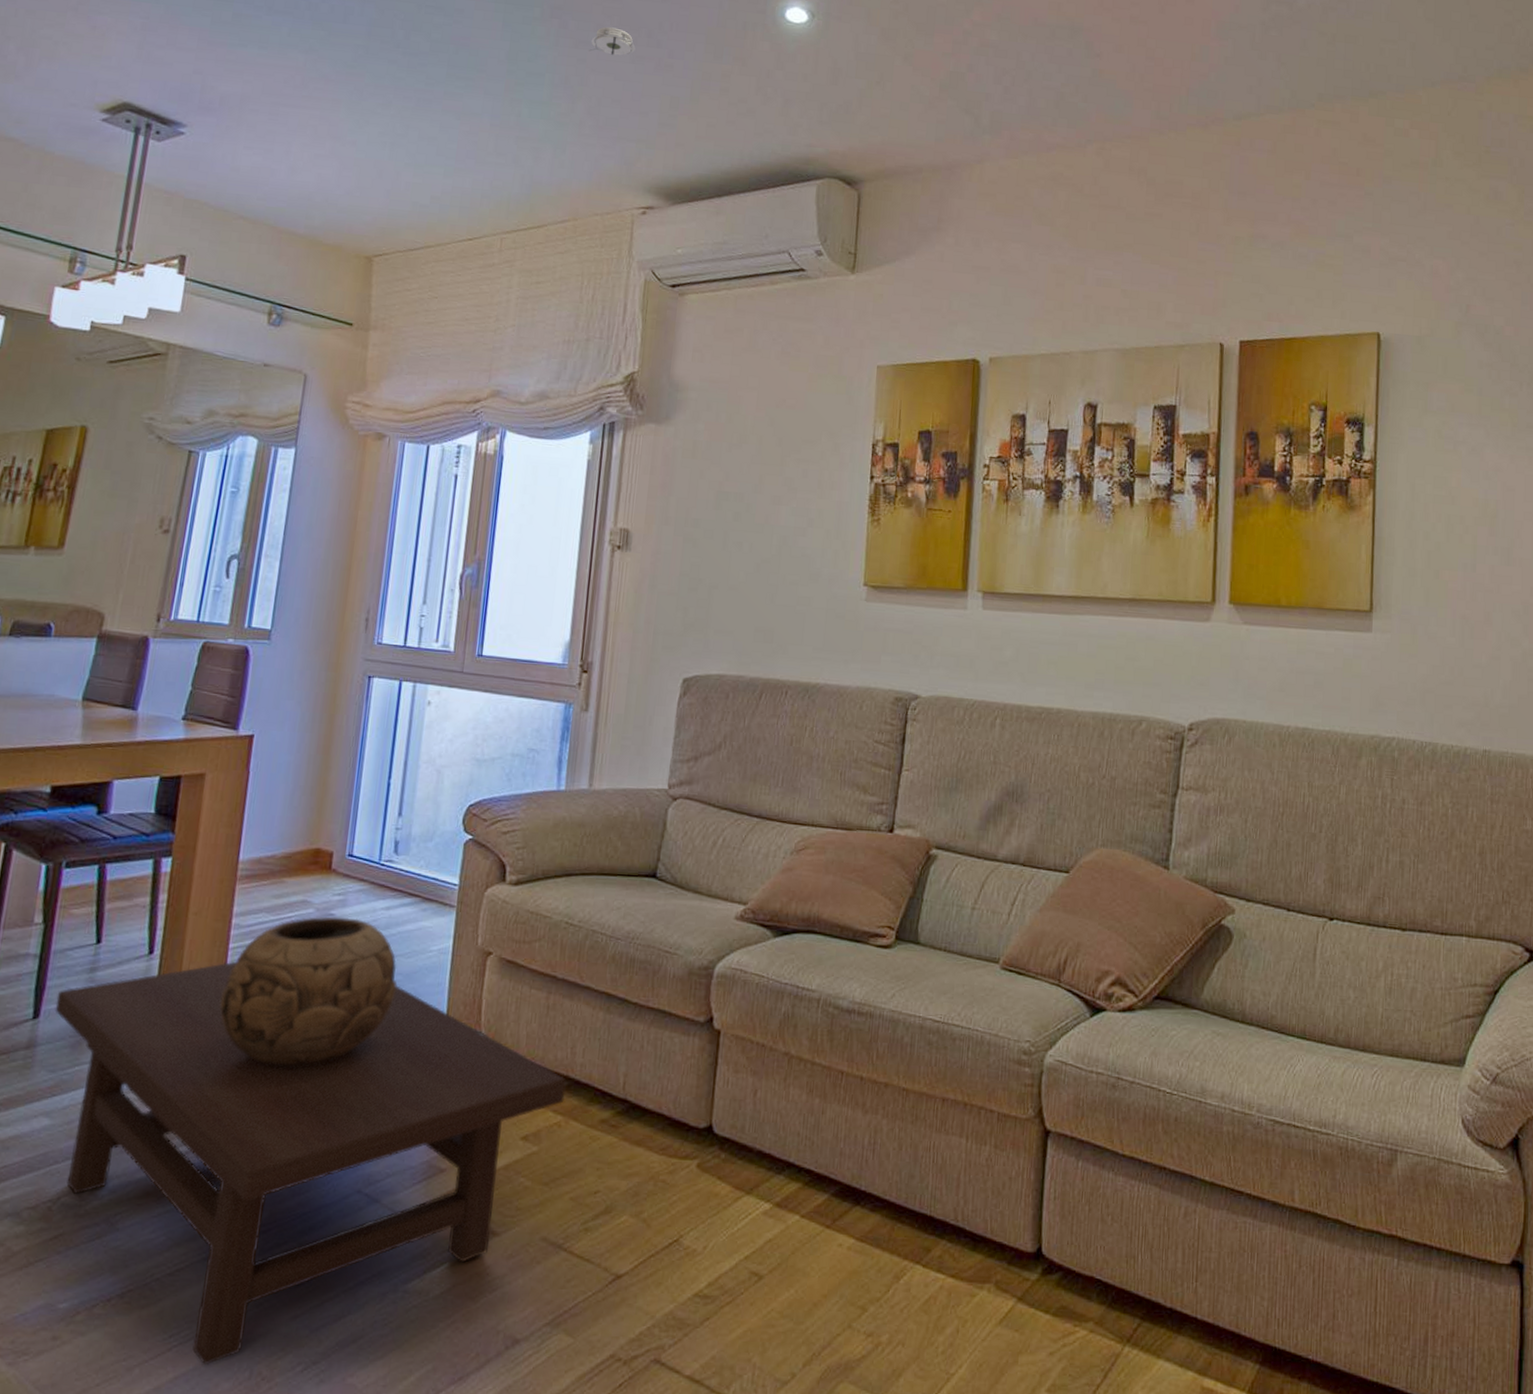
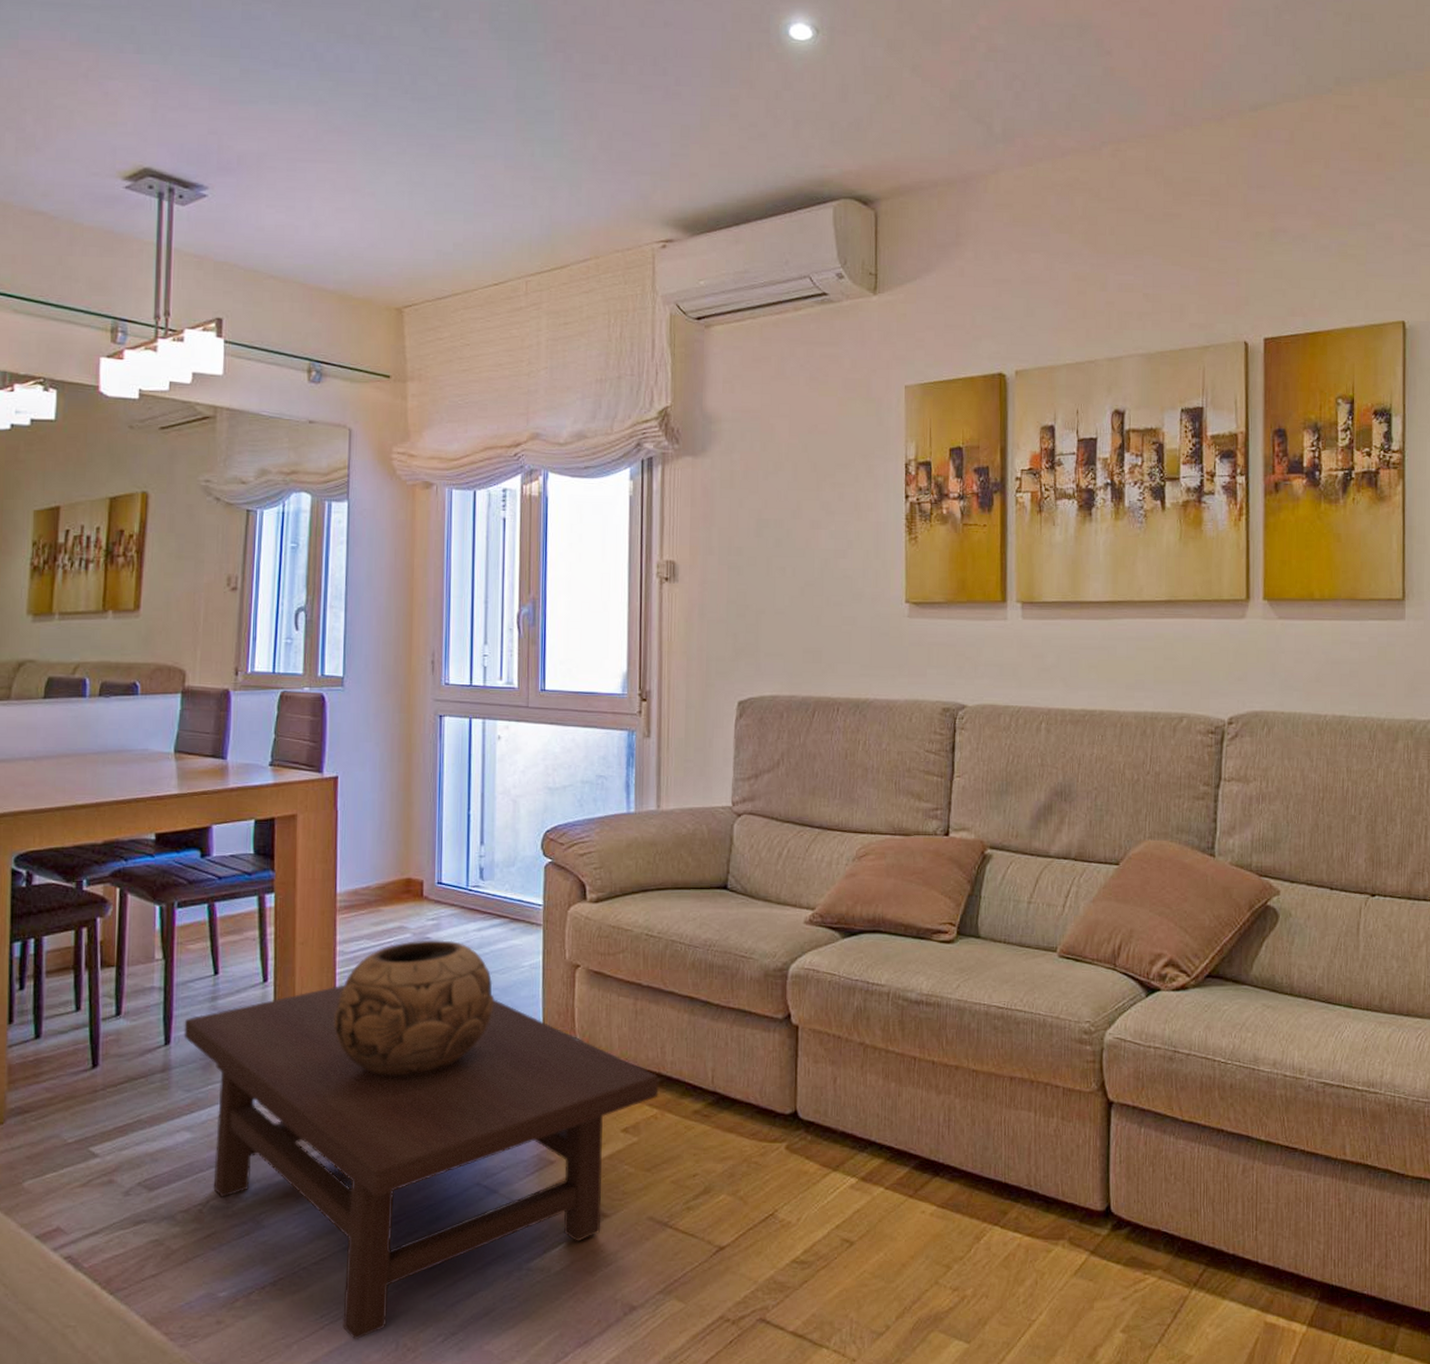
smoke detector: present [589,27,636,56] -> none [596,57,642,87]

